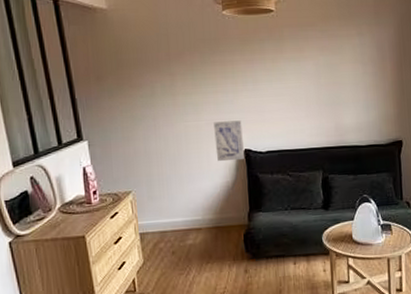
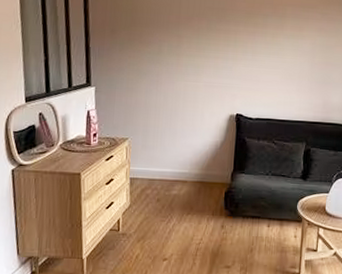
wall art: present [214,120,244,162] -> none [209,85,237,124]

